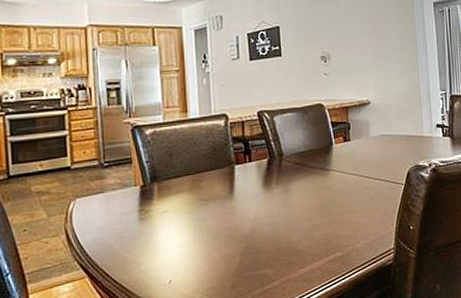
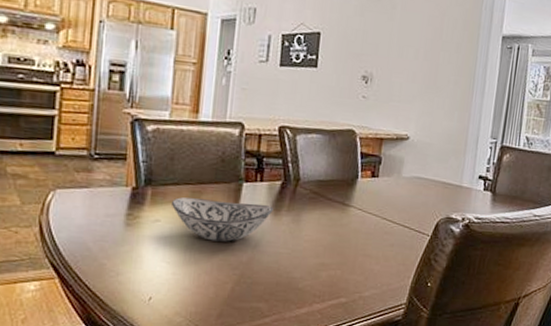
decorative bowl: none [176,181,265,221] -> present [172,197,274,242]

